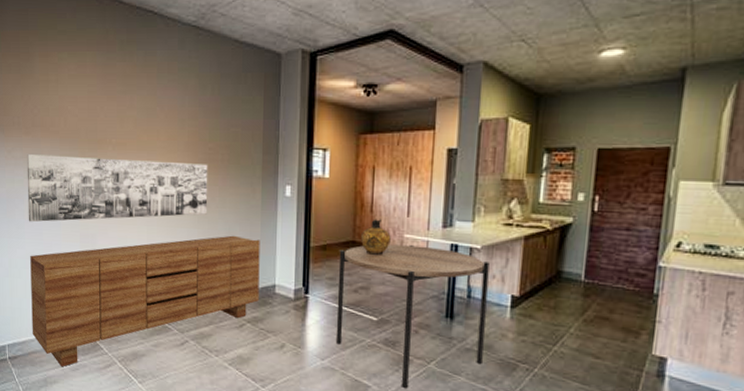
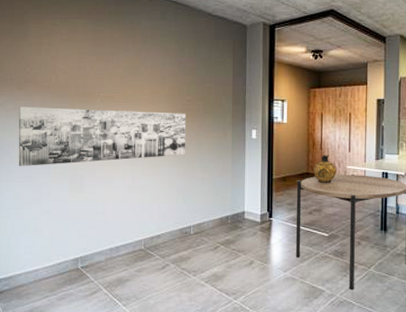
sideboard: present [30,235,260,367] -> none [19,172,231,298]

